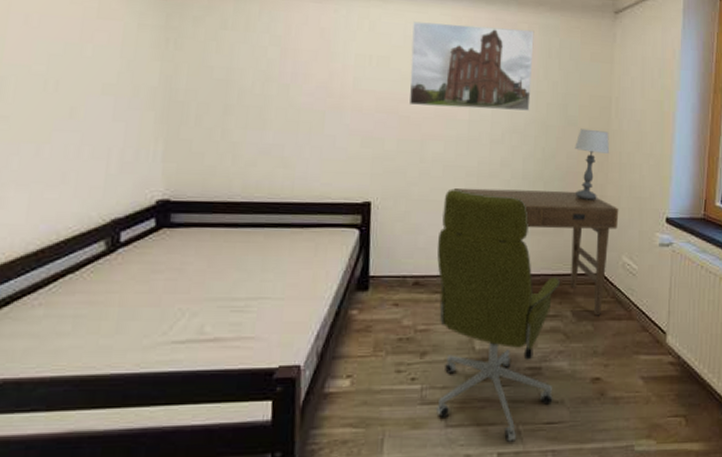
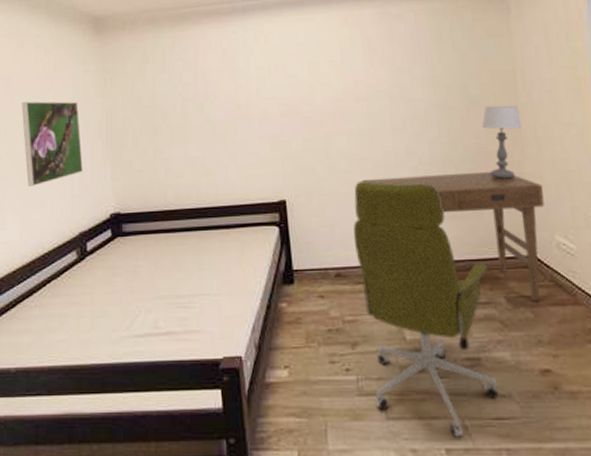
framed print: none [43,50,127,158] -> present [21,101,83,186]
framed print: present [409,21,534,111] -> none [303,17,428,106]

